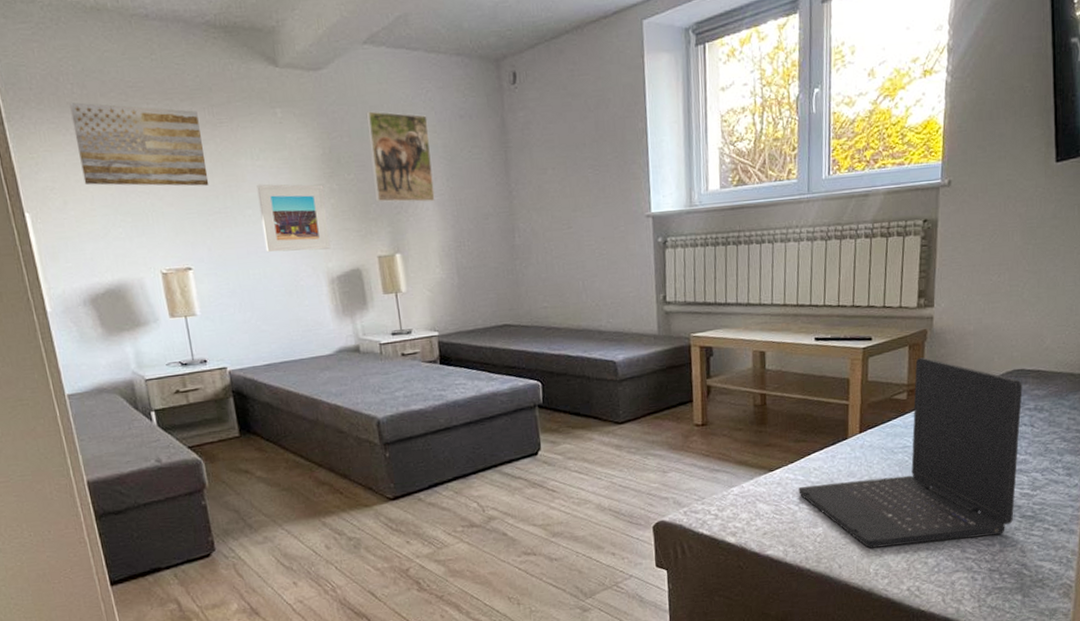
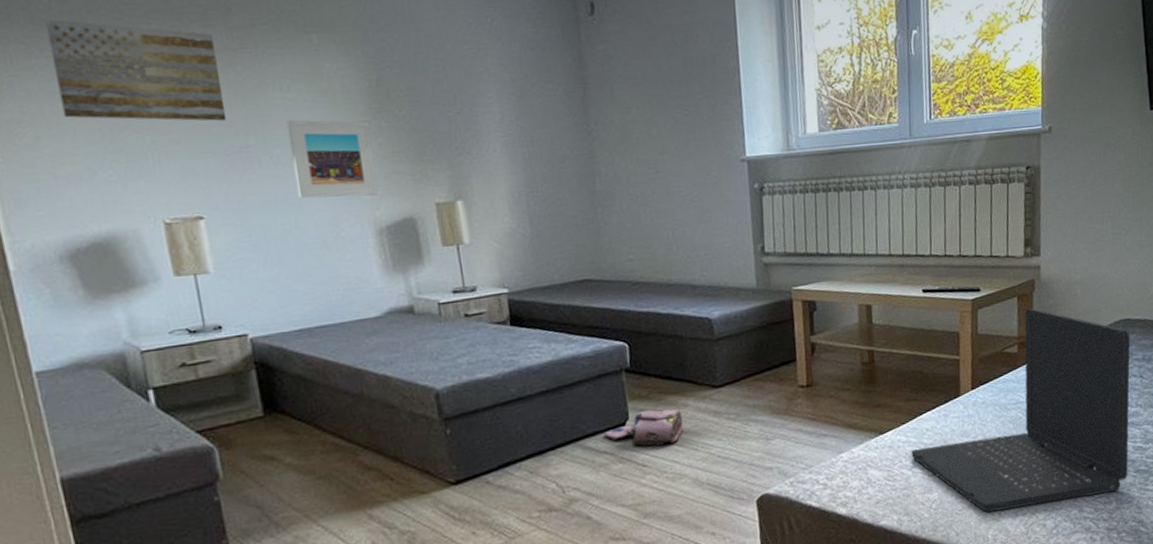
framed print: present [366,111,435,203] -> none [420,40,503,143]
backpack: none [518,441,589,474] -> present [603,409,684,446]

